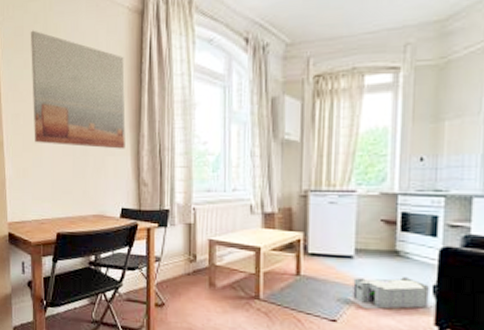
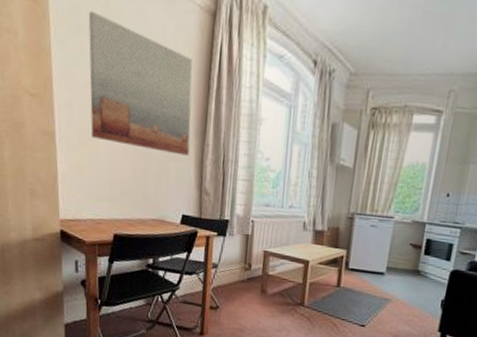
storage bin: present [345,277,432,310] -> none [374,291,439,318]

